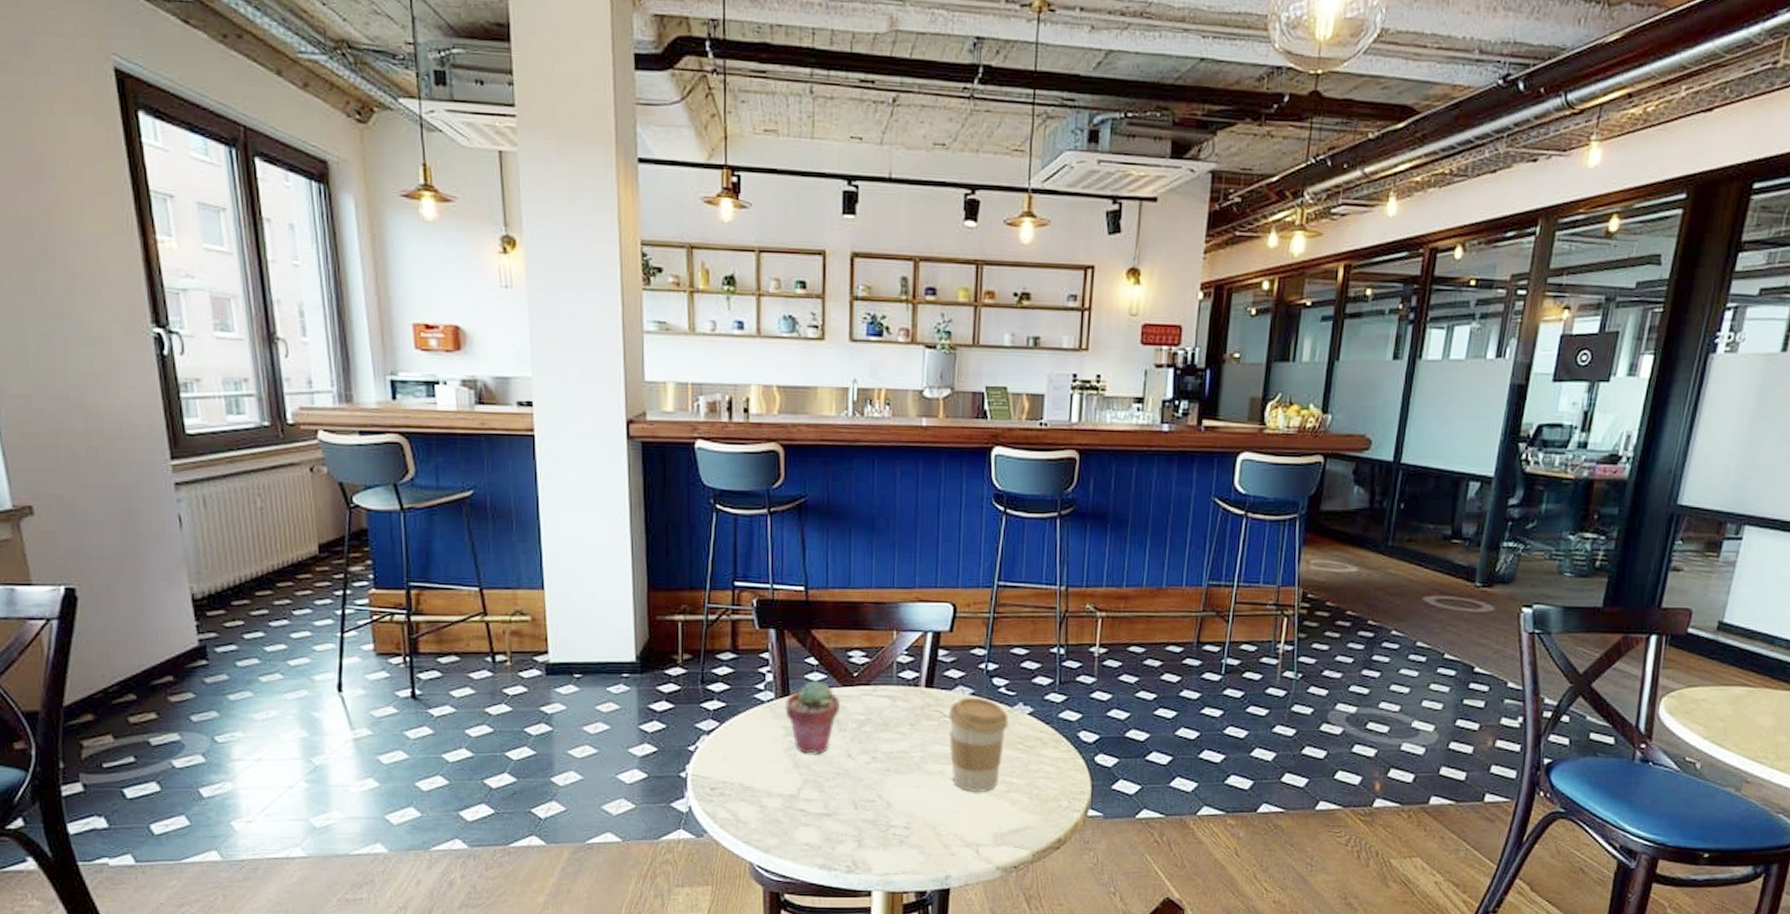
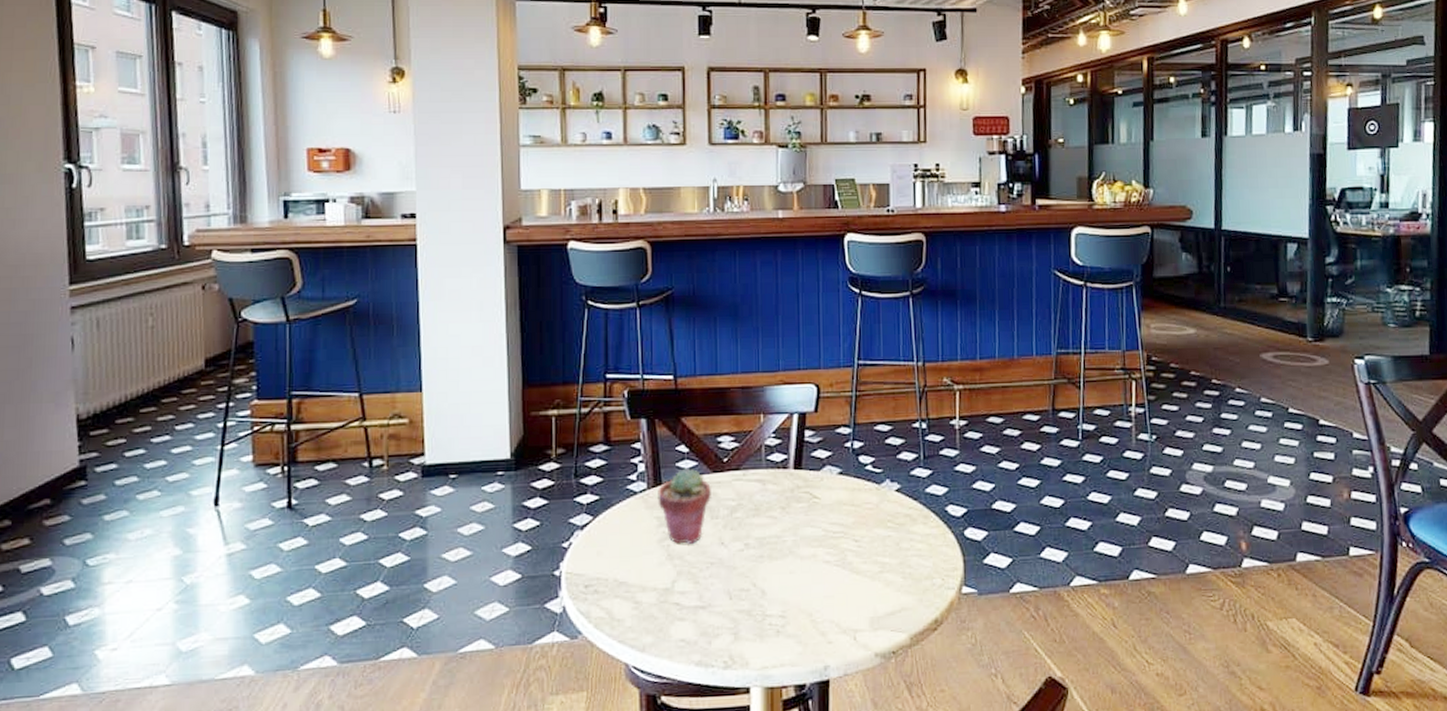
coffee cup: present [949,697,1009,792] -> none [818,476,878,575]

